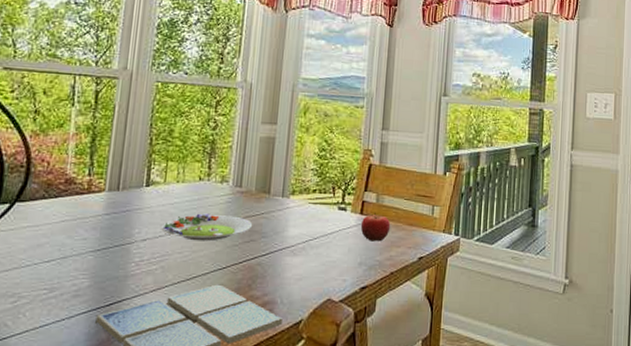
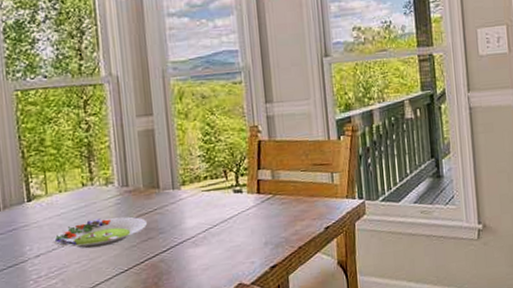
fruit: present [360,212,391,242] -> none [259,189,291,219]

